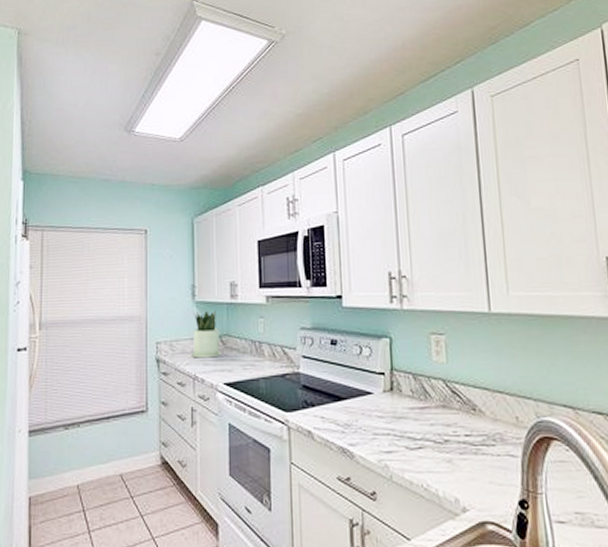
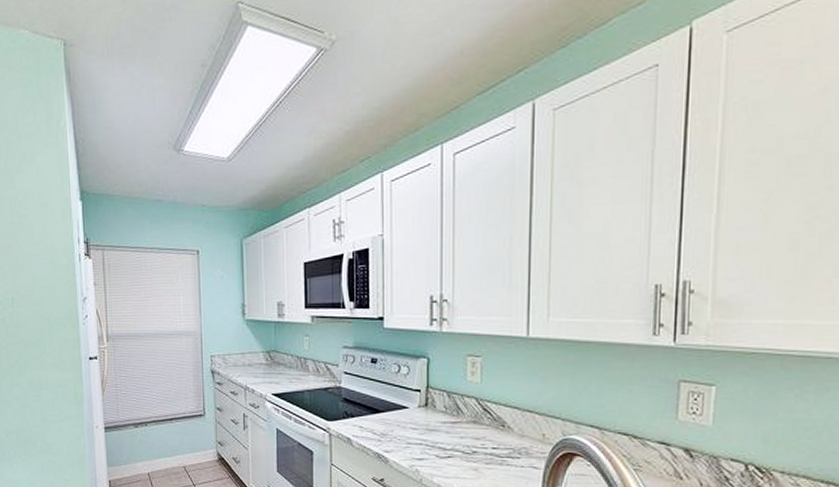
planter: present [191,309,223,358] -> none [242,327,271,371]

